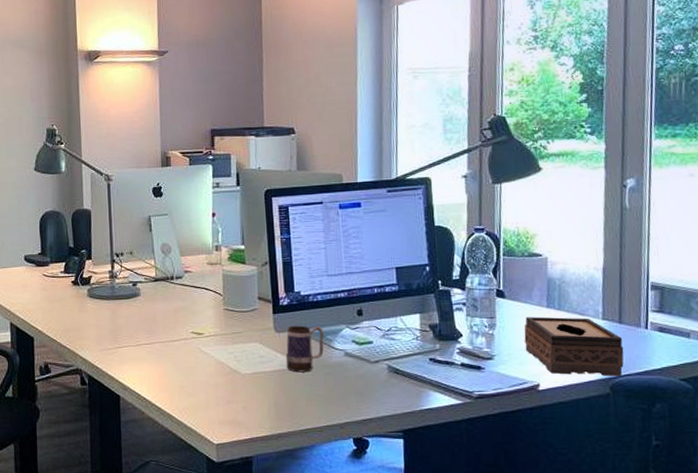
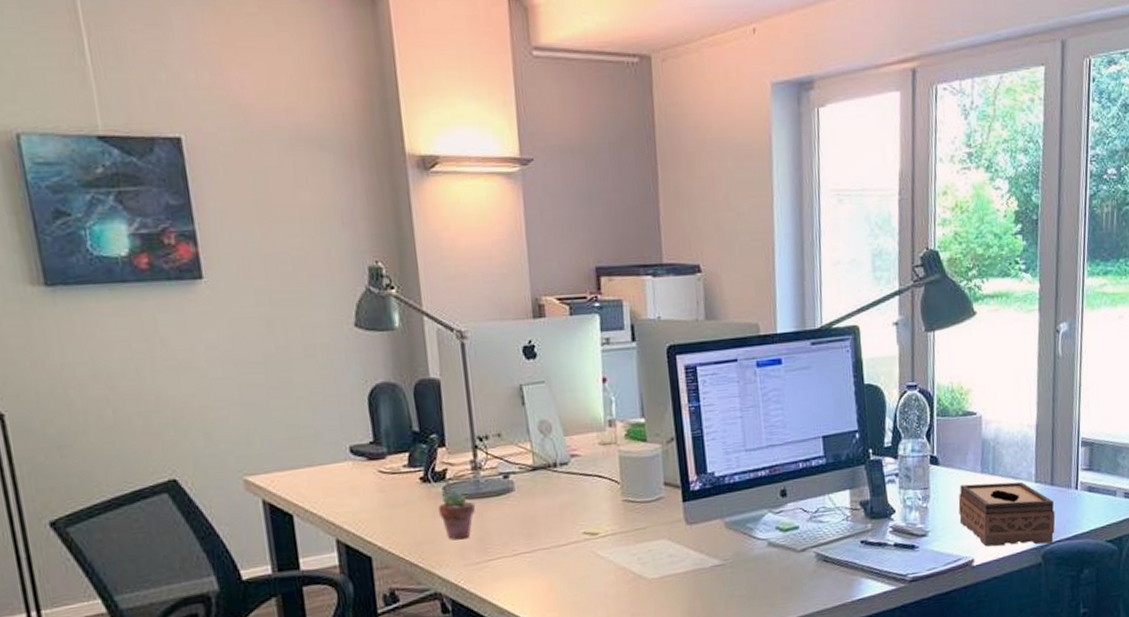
potted succulent: none [83,292,111,330] -> present [437,490,476,540]
mug: present [285,325,324,373] -> none [699,512,744,571]

